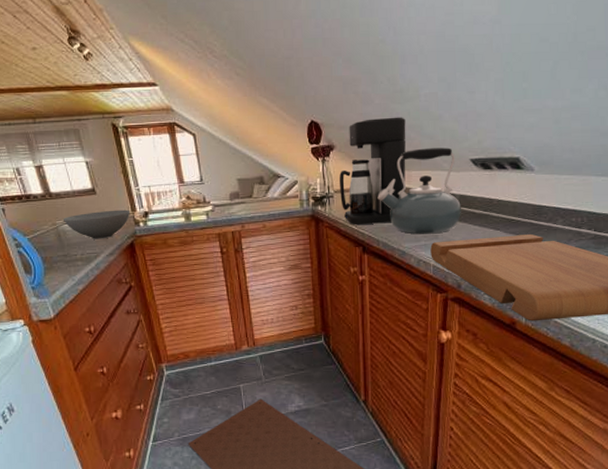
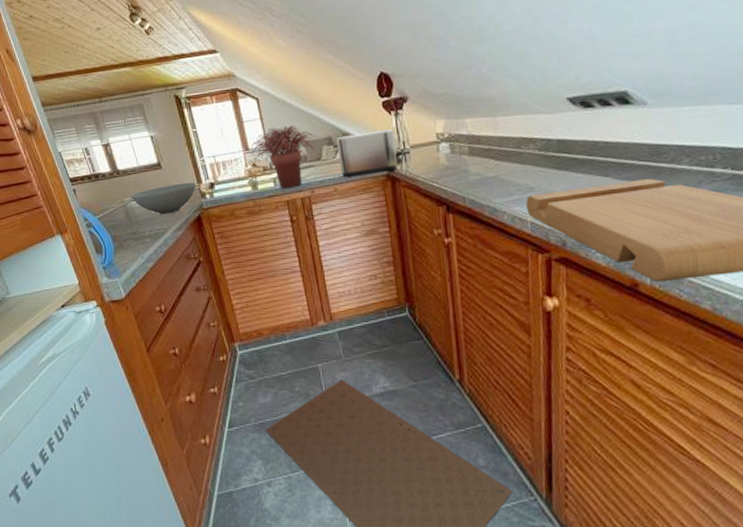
potted plant: none [186,162,251,223] -> present [251,125,318,190]
toaster: none [263,174,323,216] -> present [332,129,398,178]
coffee maker: present [340,117,406,225] -> none [415,58,491,182]
kettle: present [377,148,461,234] -> none [460,87,561,188]

